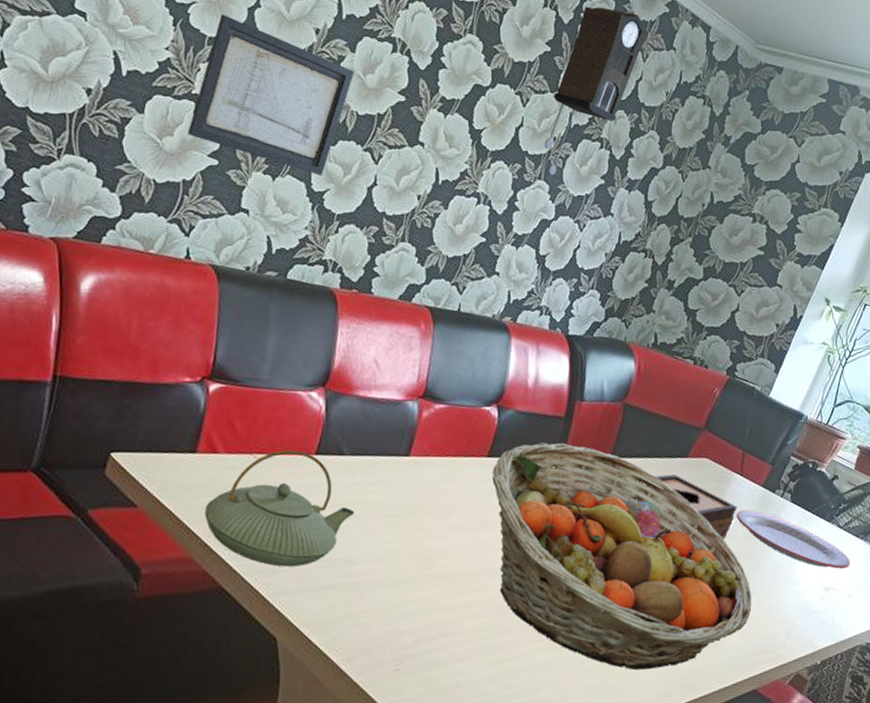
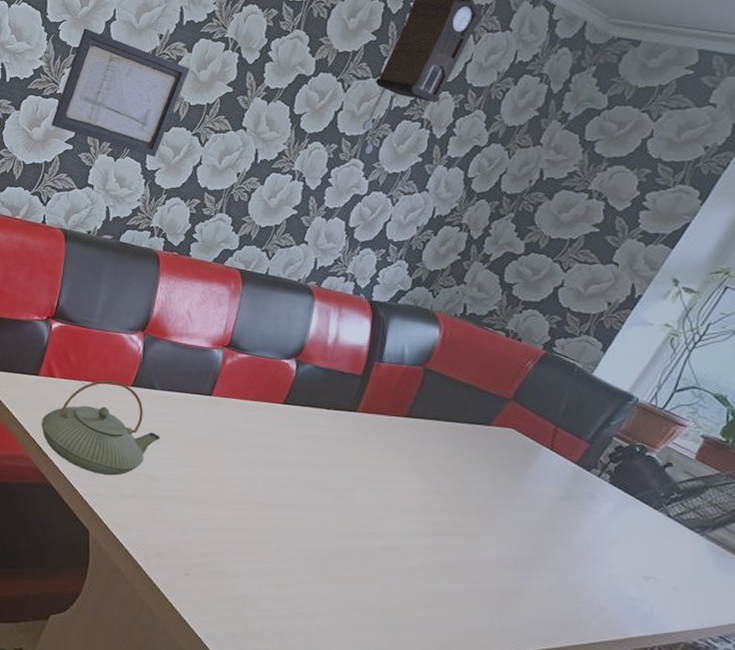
fruit basket: present [492,442,753,671] -> none [285,396,554,622]
tissue box: present [636,474,737,540] -> none [430,439,544,510]
plate: present [735,509,850,569] -> none [541,483,680,560]

